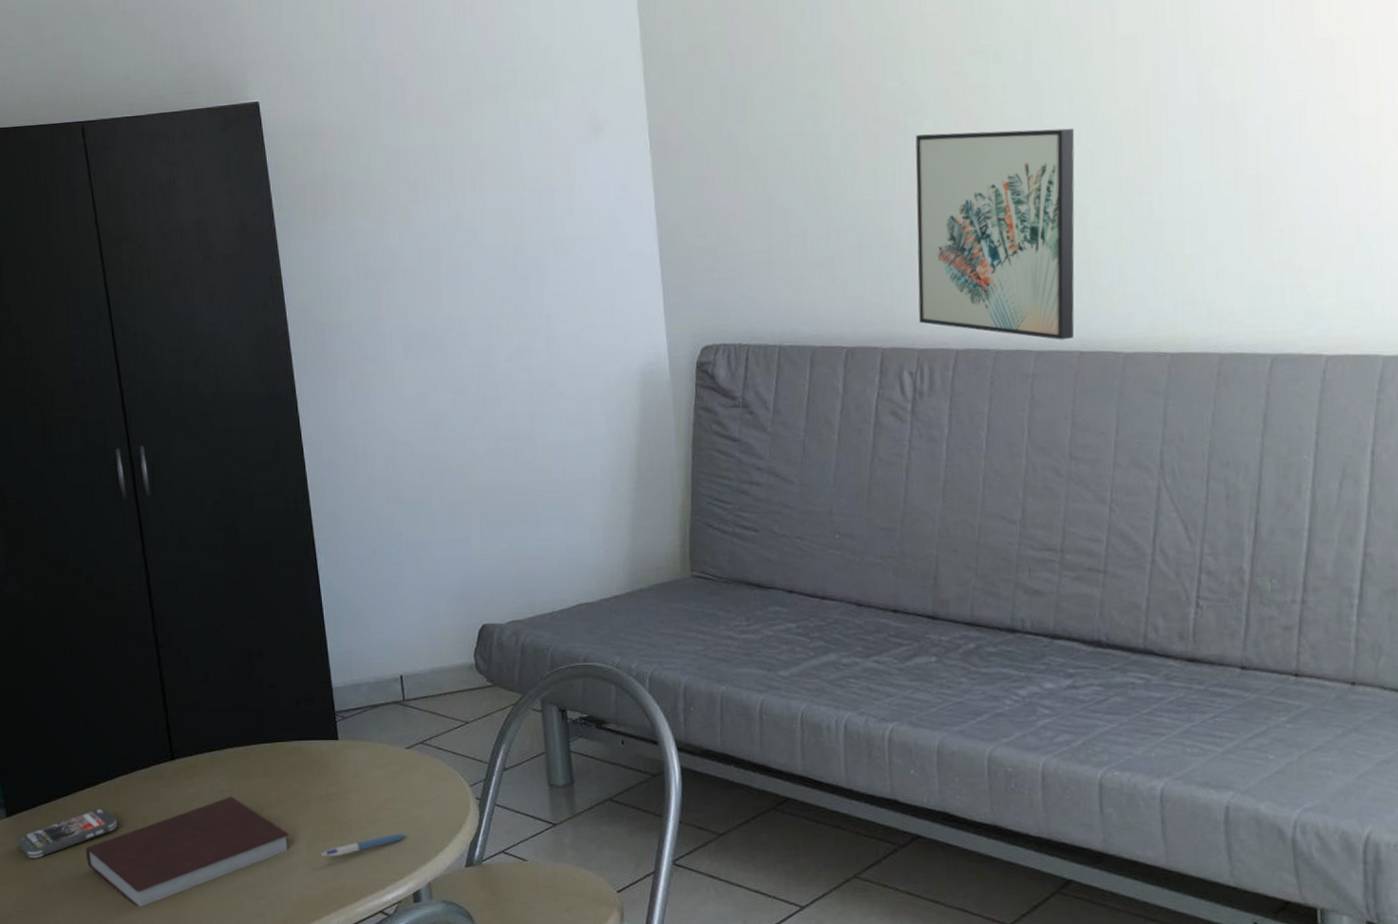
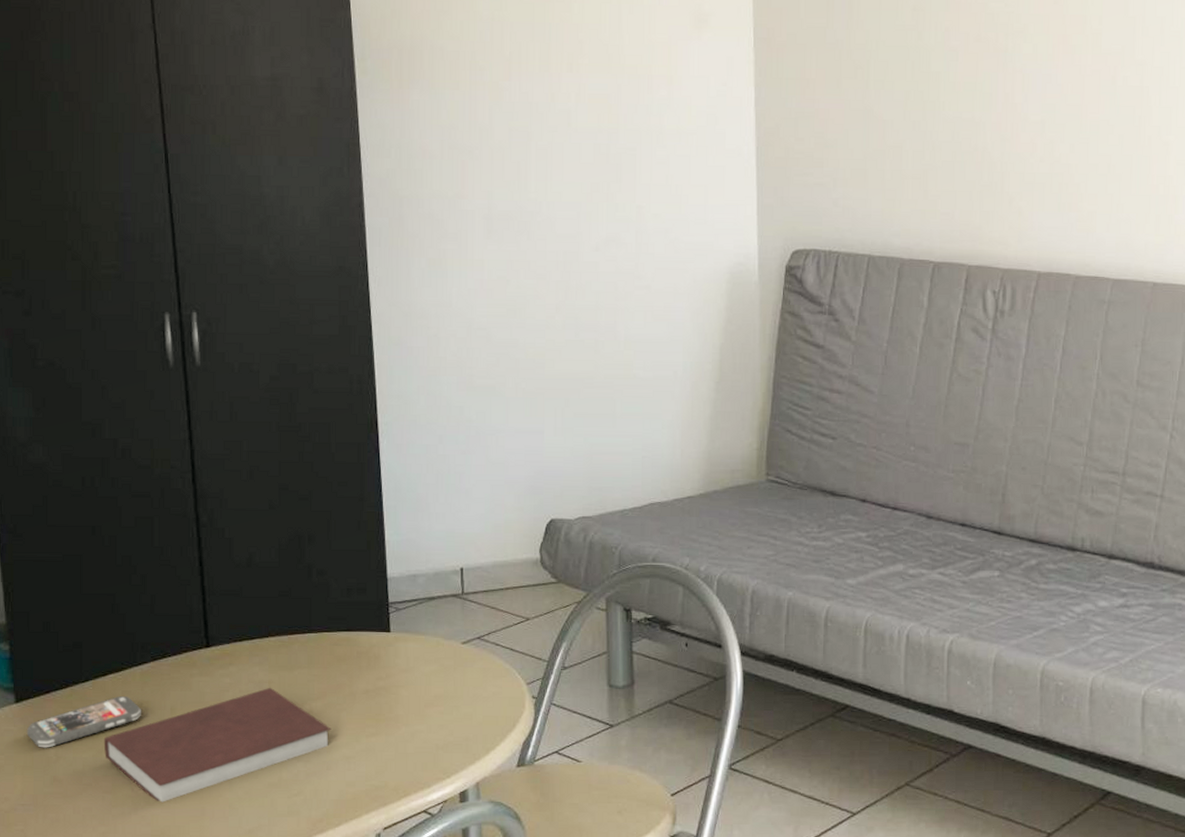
pen: present [321,833,407,858] -> none [364,731,457,754]
wall art: present [915,128,1075,340] -> none [1006,57,1164,270]

